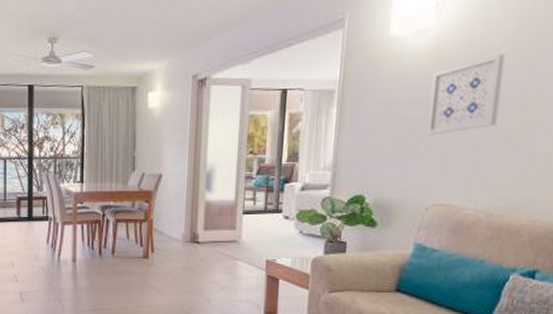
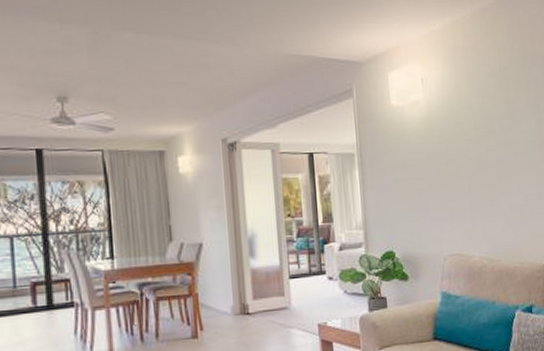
wall art: present [427,54,505,136] -> none [428,123,482,193]

